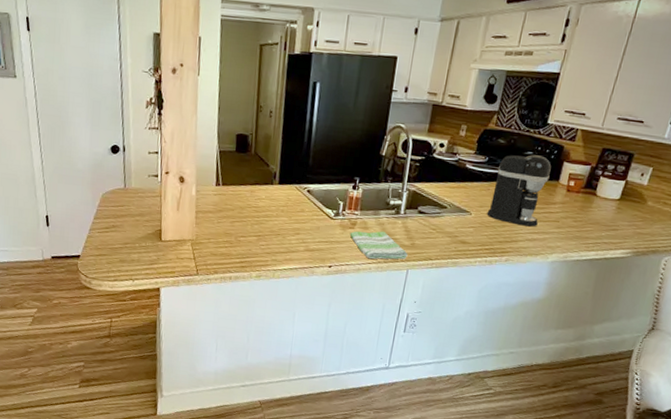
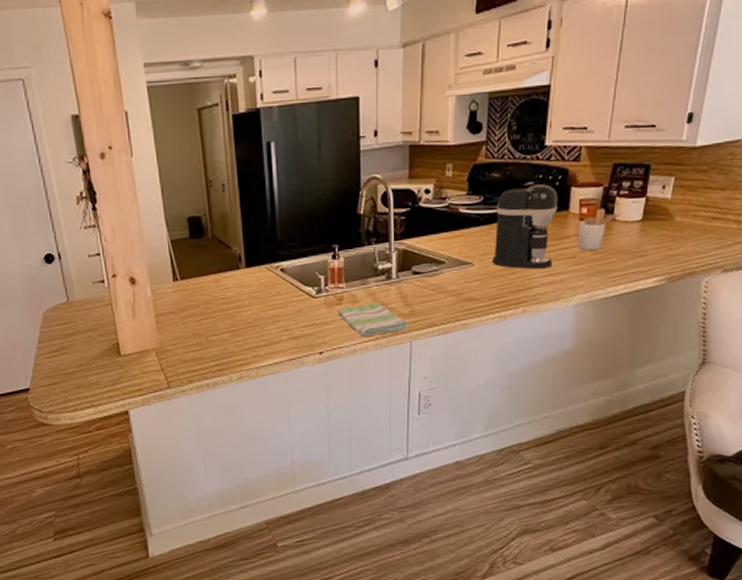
utensil holder: none [561,183,603,219] -> present [577,207,621,251]

